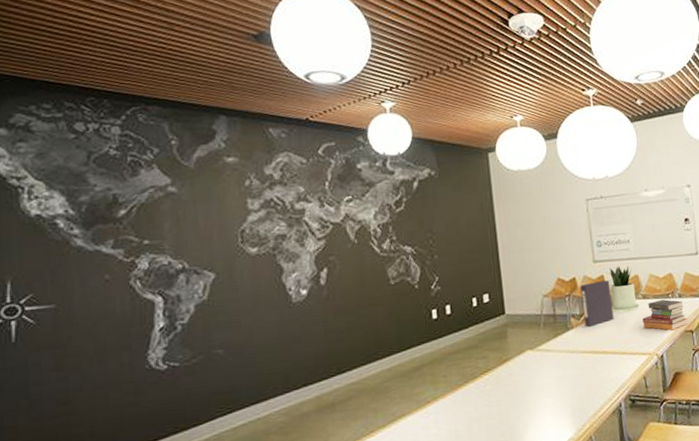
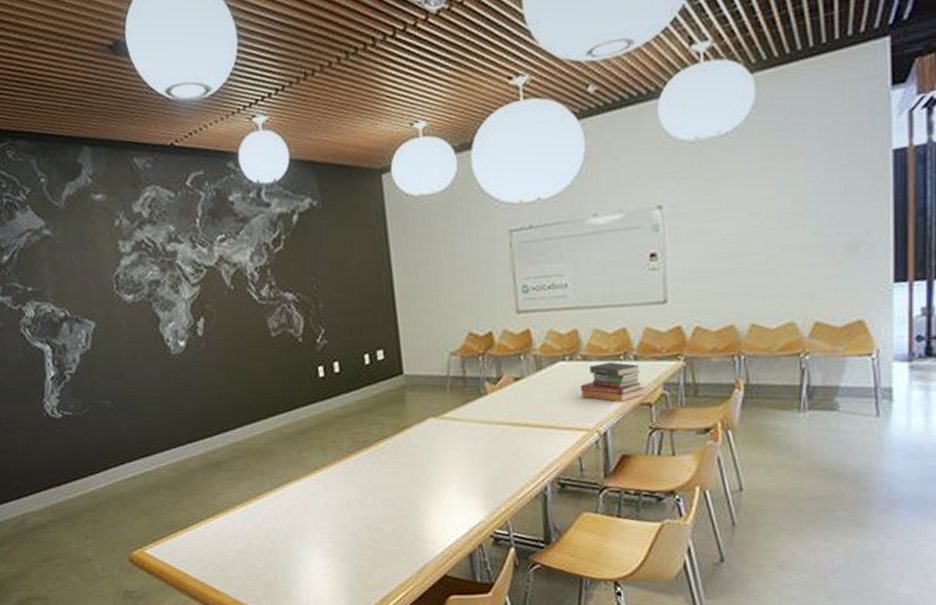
binder: present [580,279,614,327] -> none [498,335,542,393]
planter: present [609,265,640,312] -> none [538,317,578,377]

